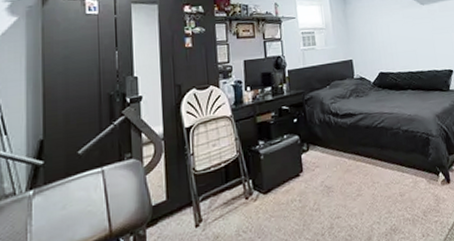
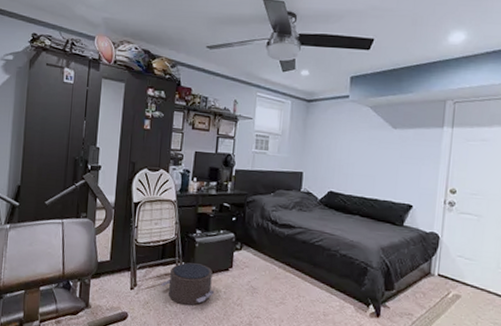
pouf: none [229,176,290,228] -> present [161,262,215,306]

